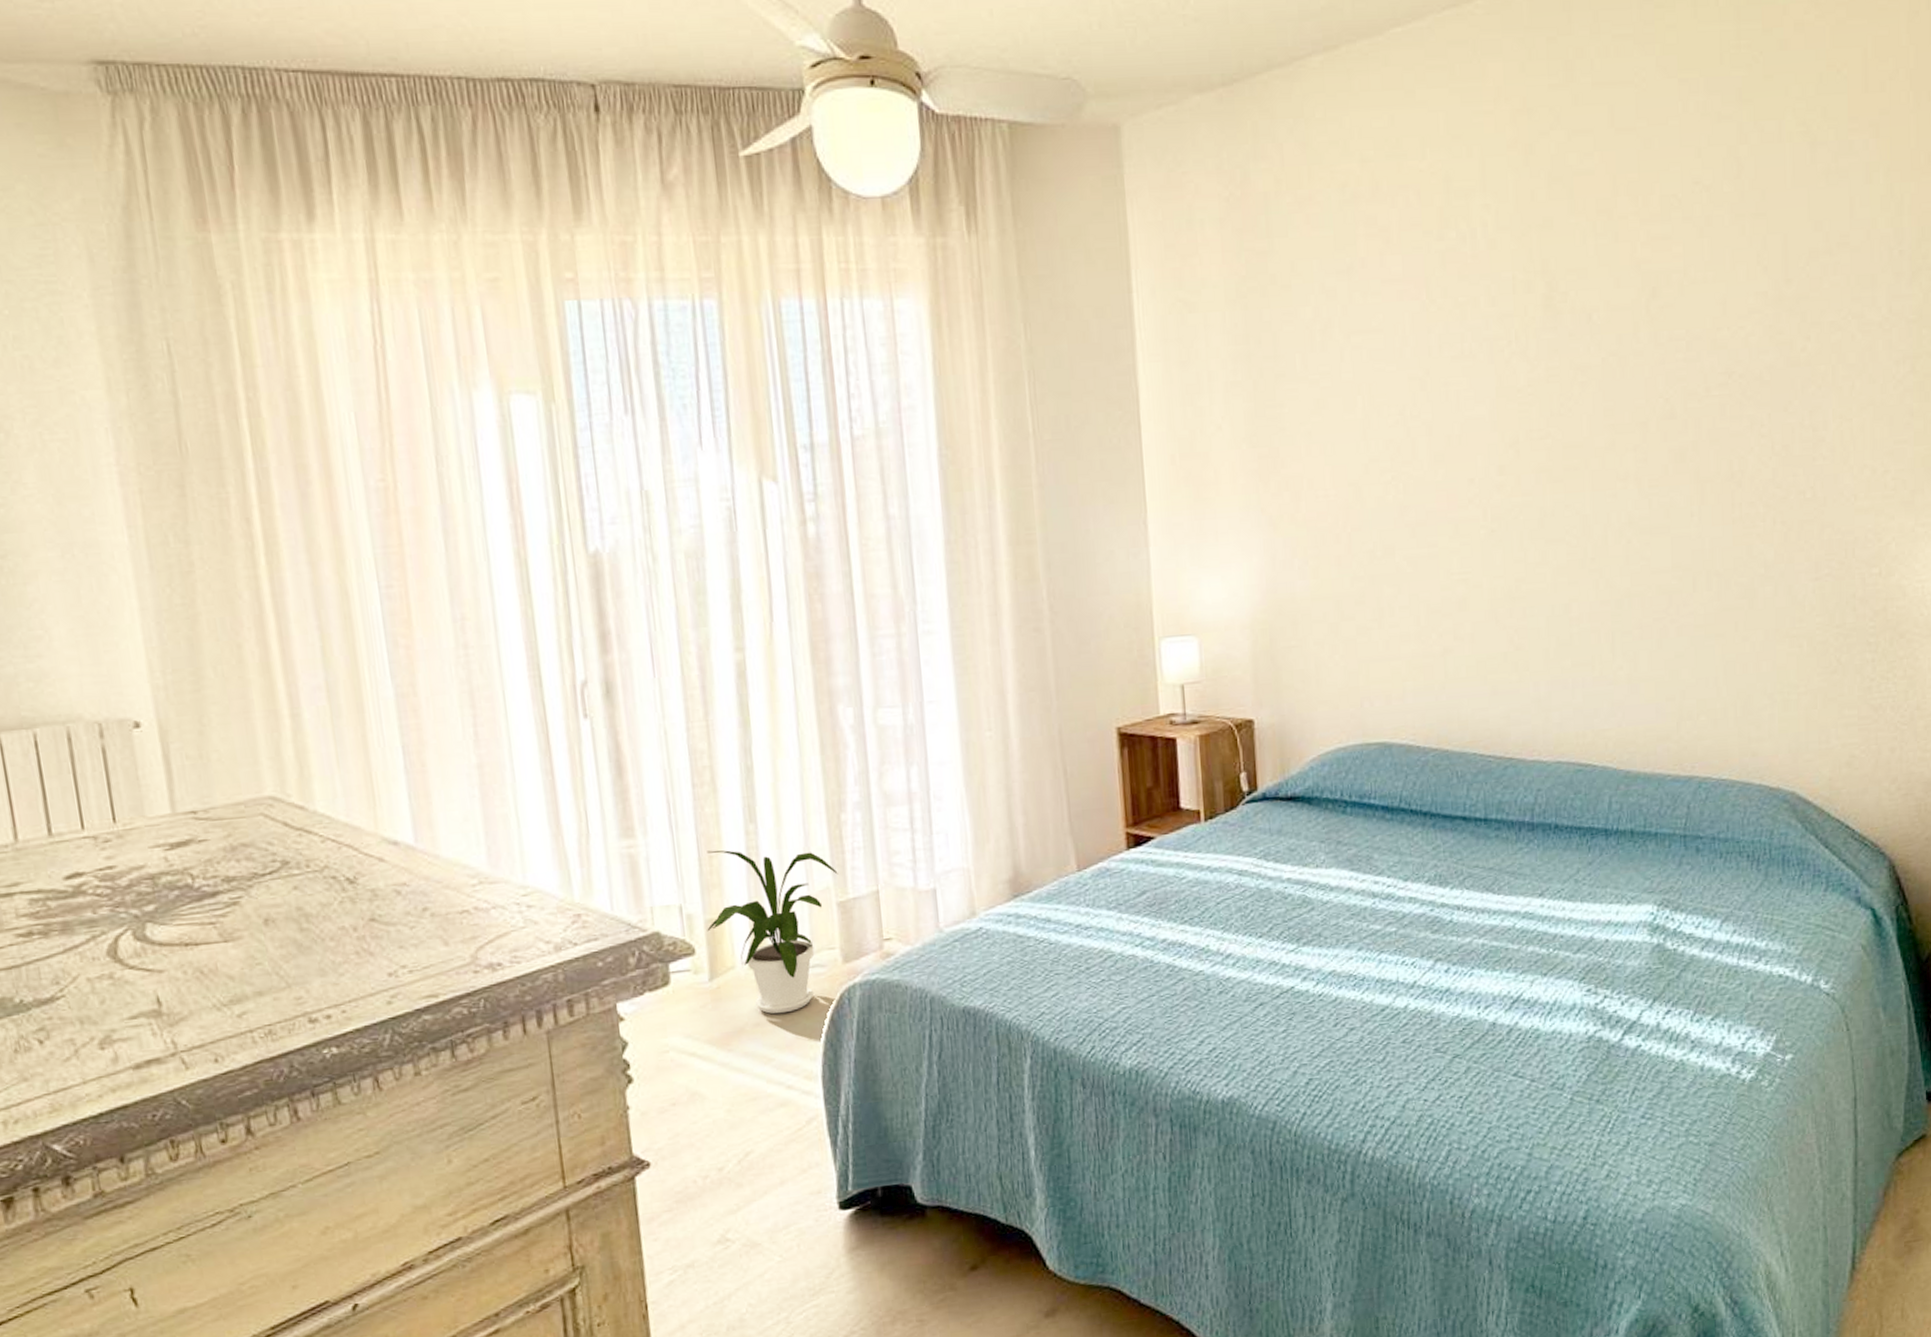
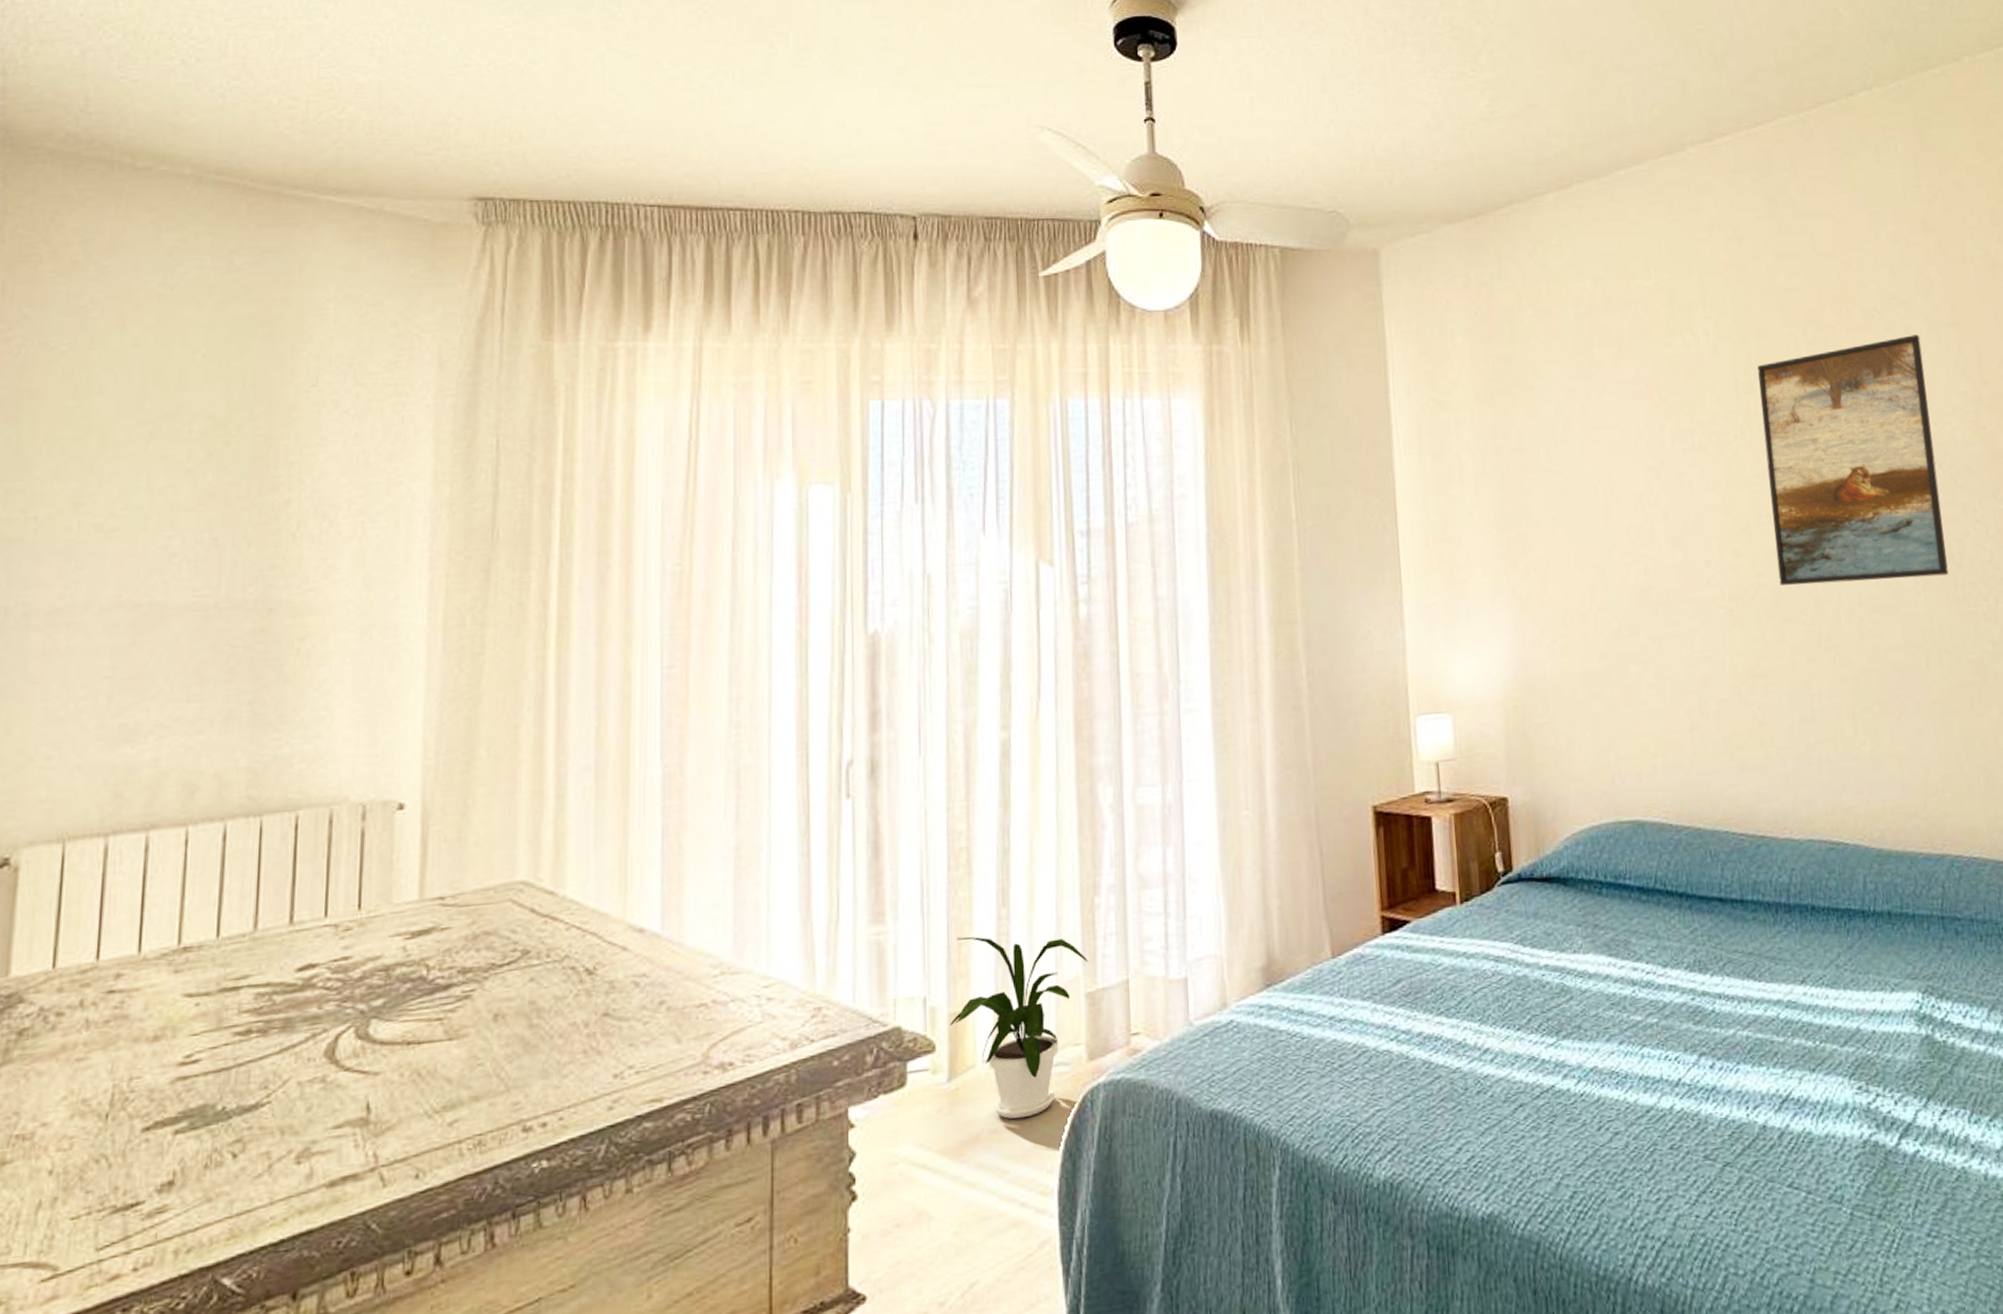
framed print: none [1539,226,1726,505] -> present [1757,335,1949,585]

